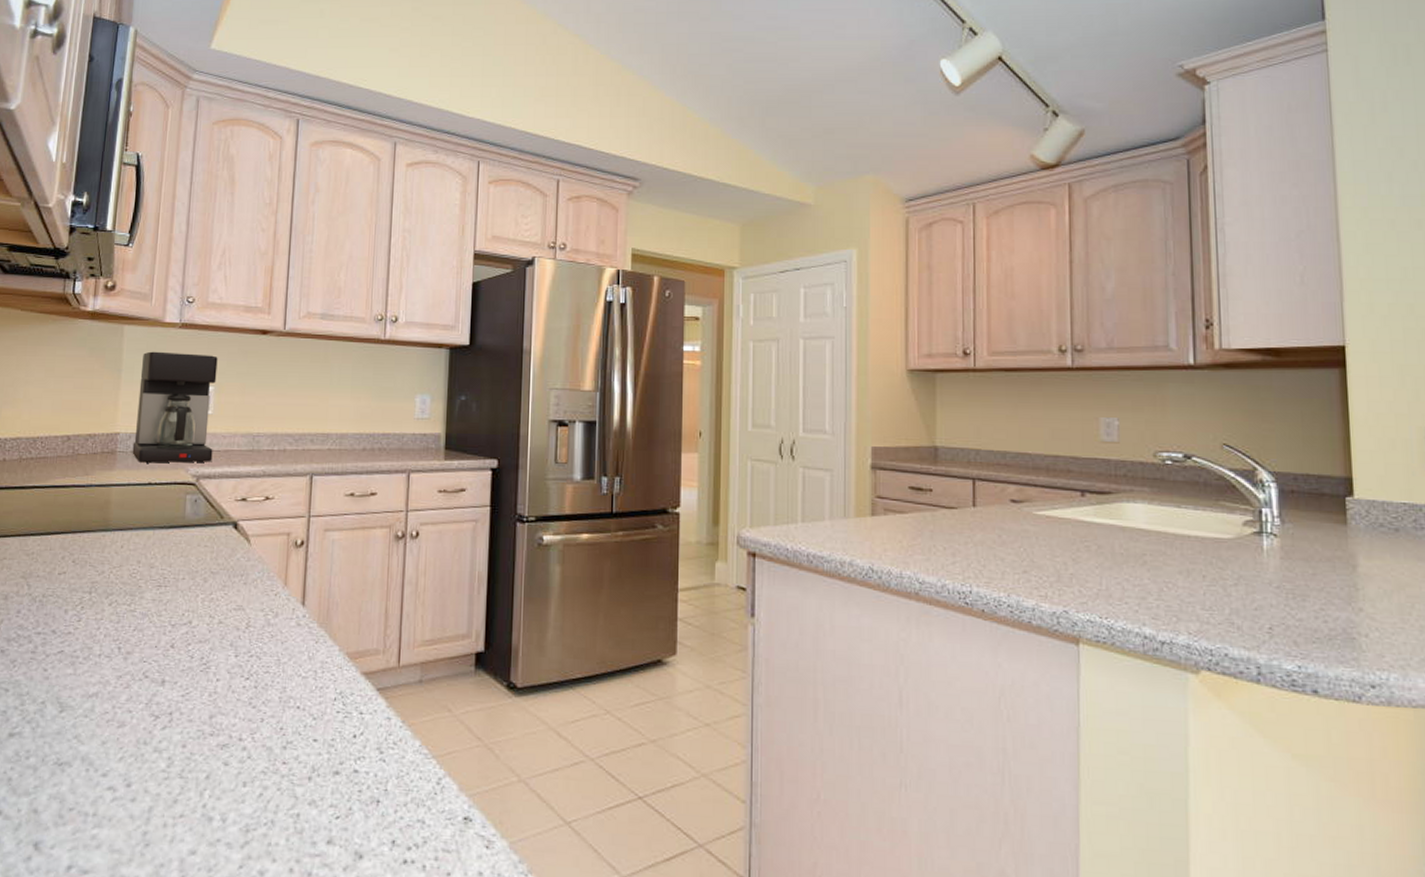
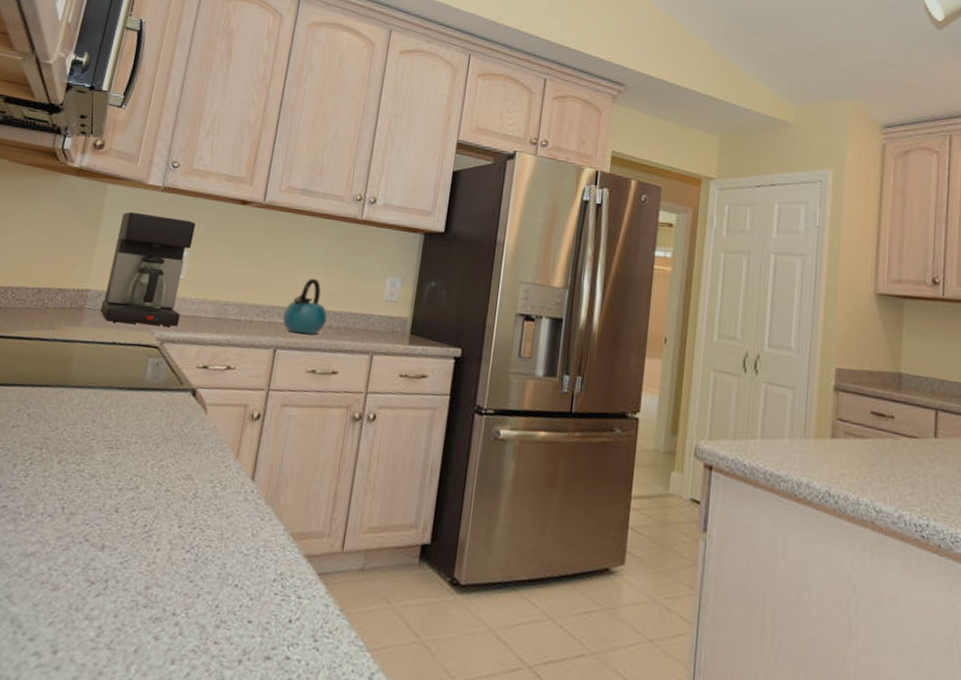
kettle: none [316,402,360,459] -> present [282,278,327,335]

